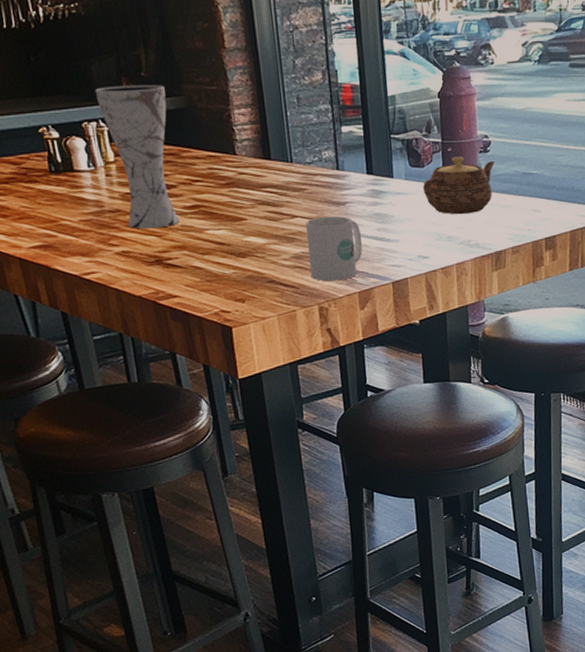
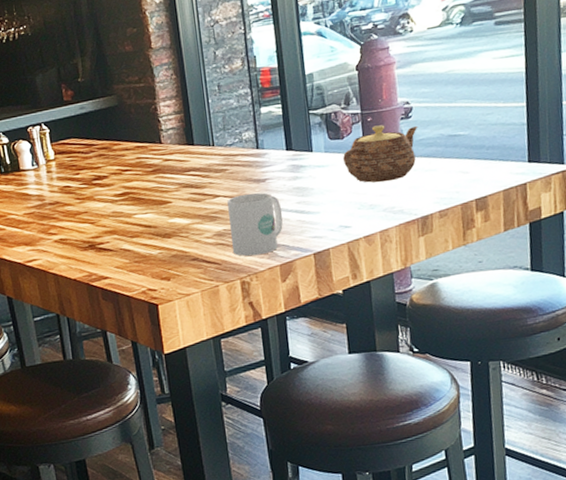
vase: present [94,85,180,229] -> none [38,87,111,218]

